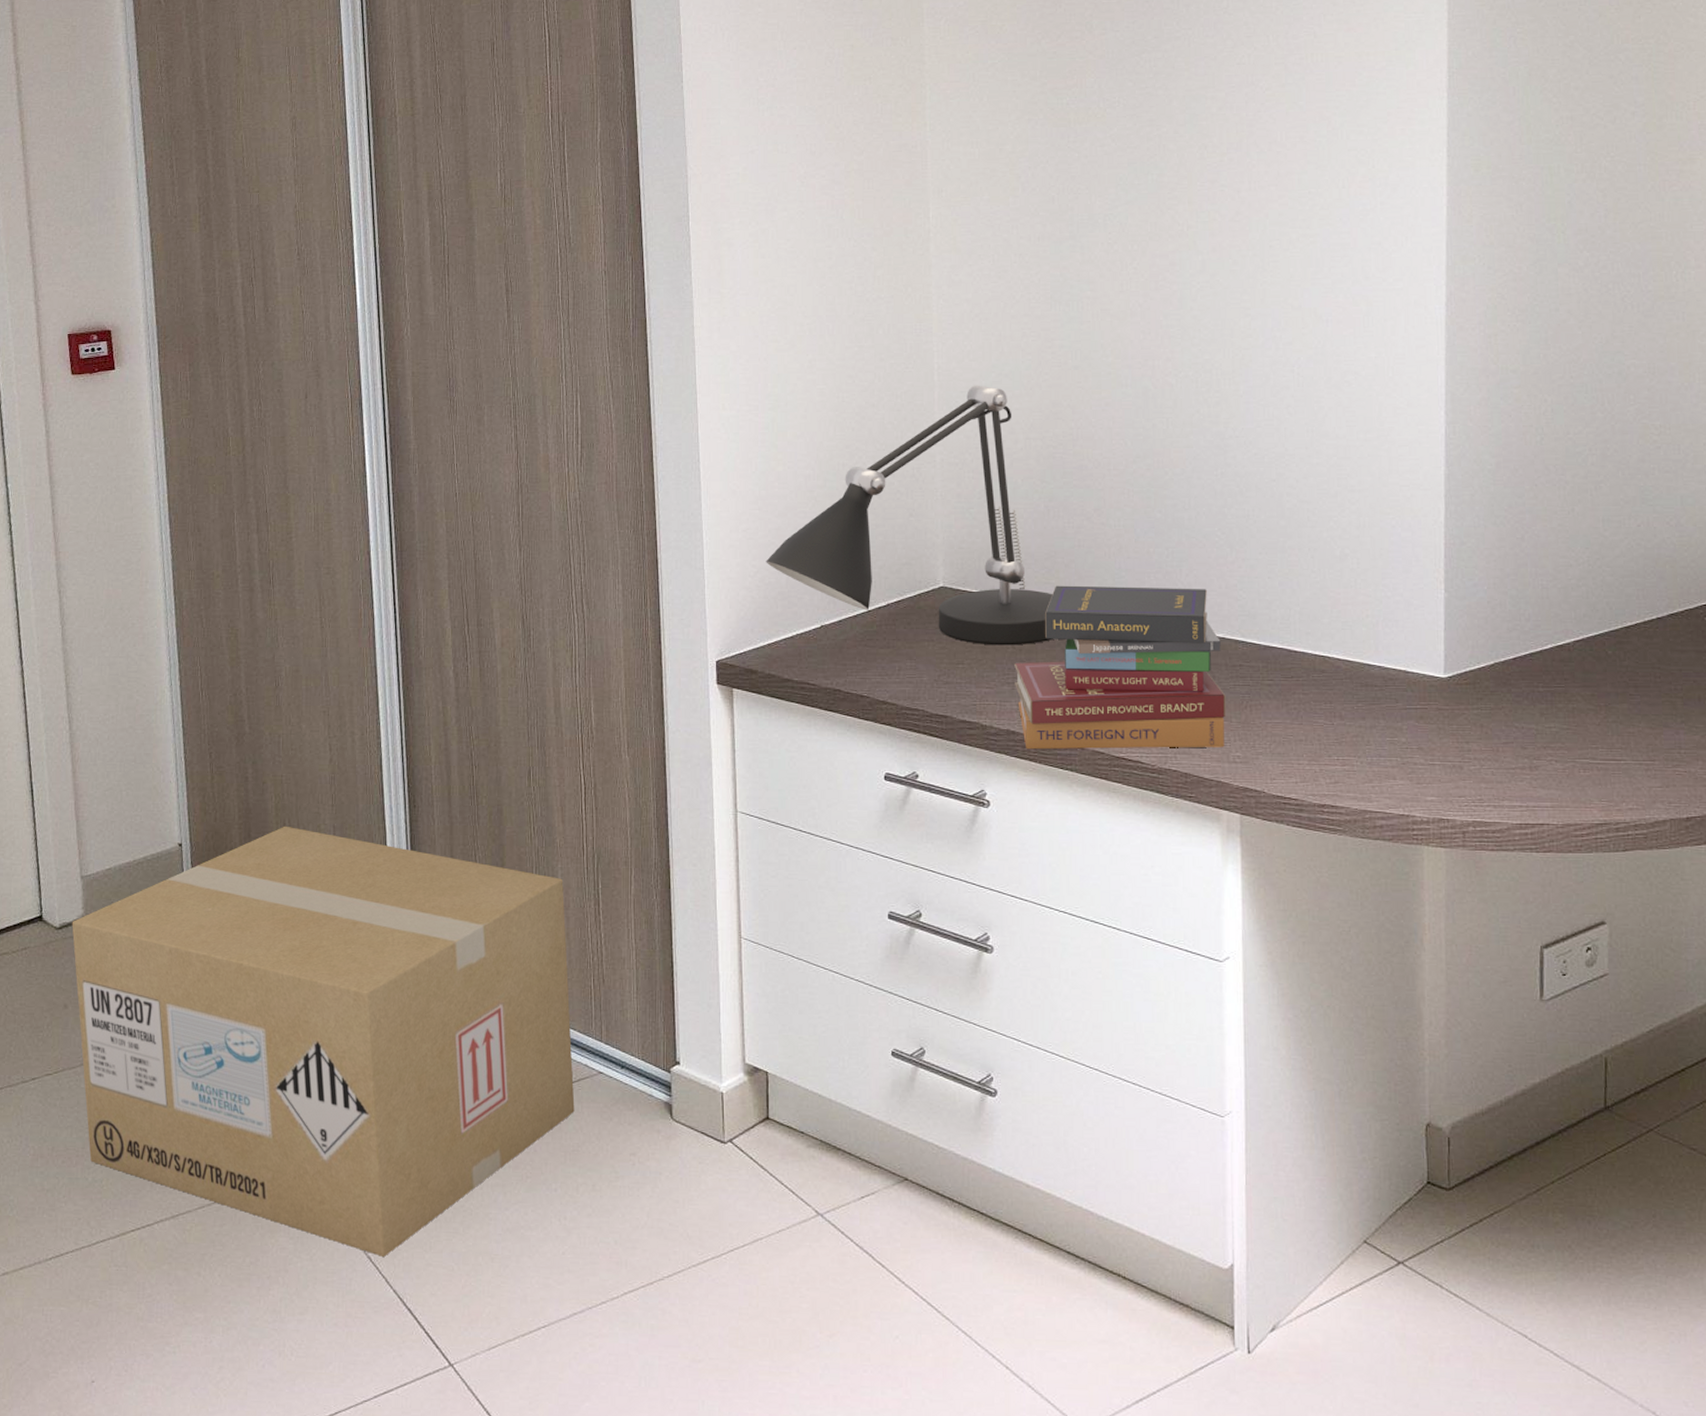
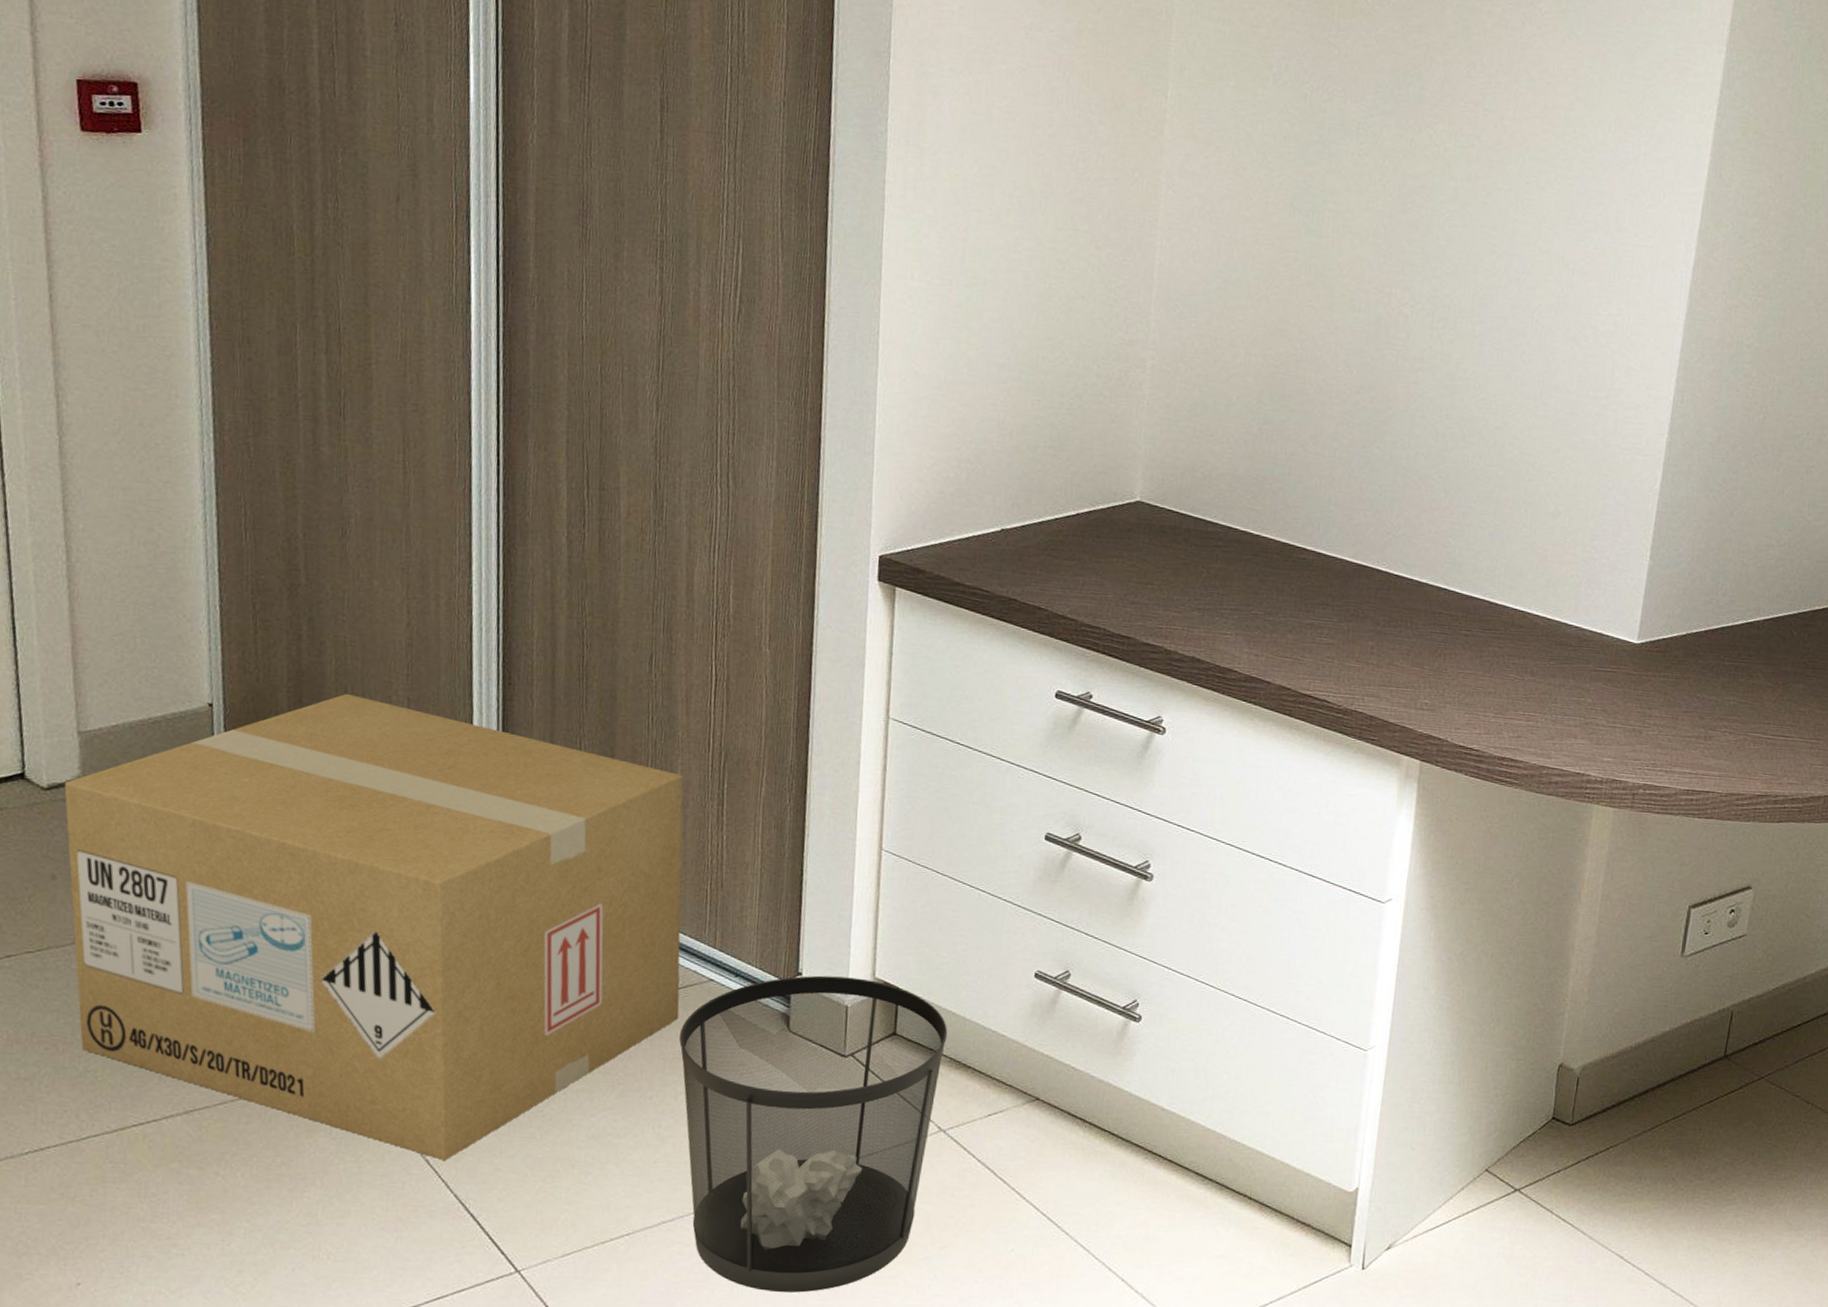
waste bin: none [577,1063,816,1384] -> present [679,975,948,1293]
desk lamp: present [766,385,1054,646] -> none [945,289,1257,571]
books: present [1013,585,1226,750] -> none [1205,512,1423,693]

